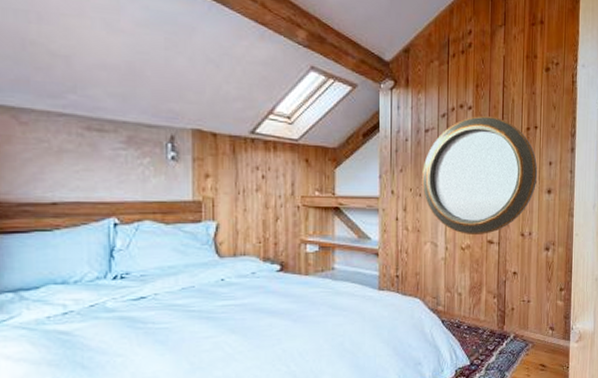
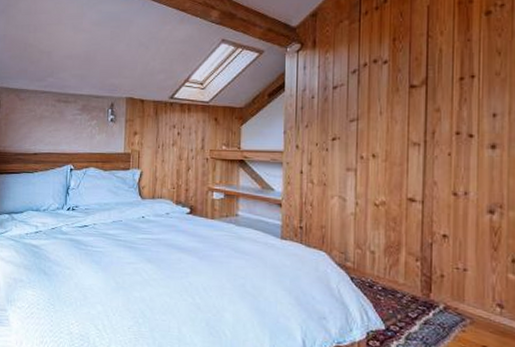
home mirror: present [422,116,538,236] -> none [329,69,476,192]

